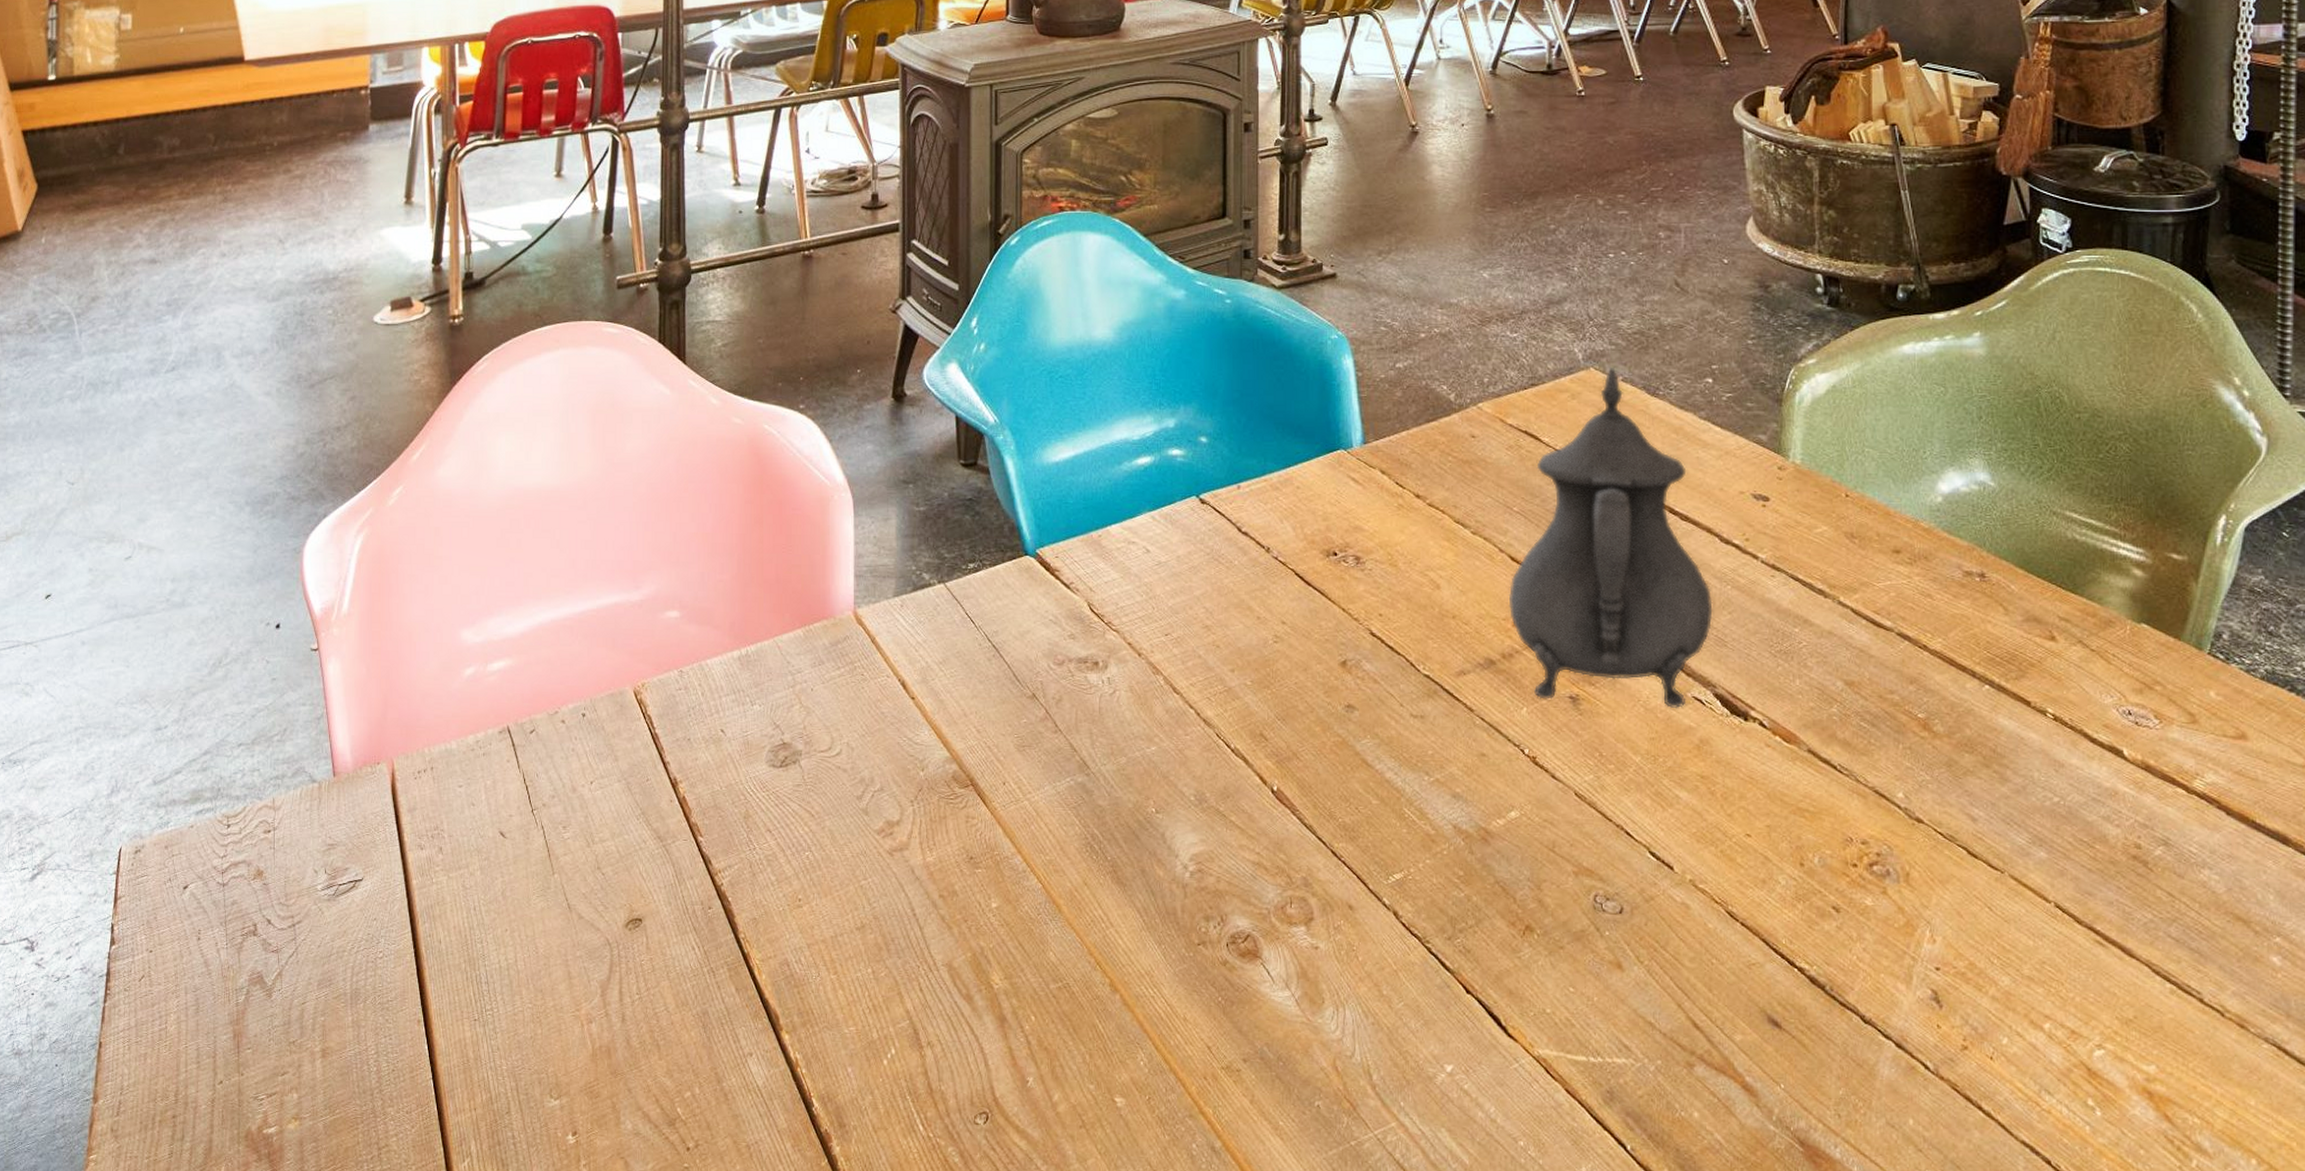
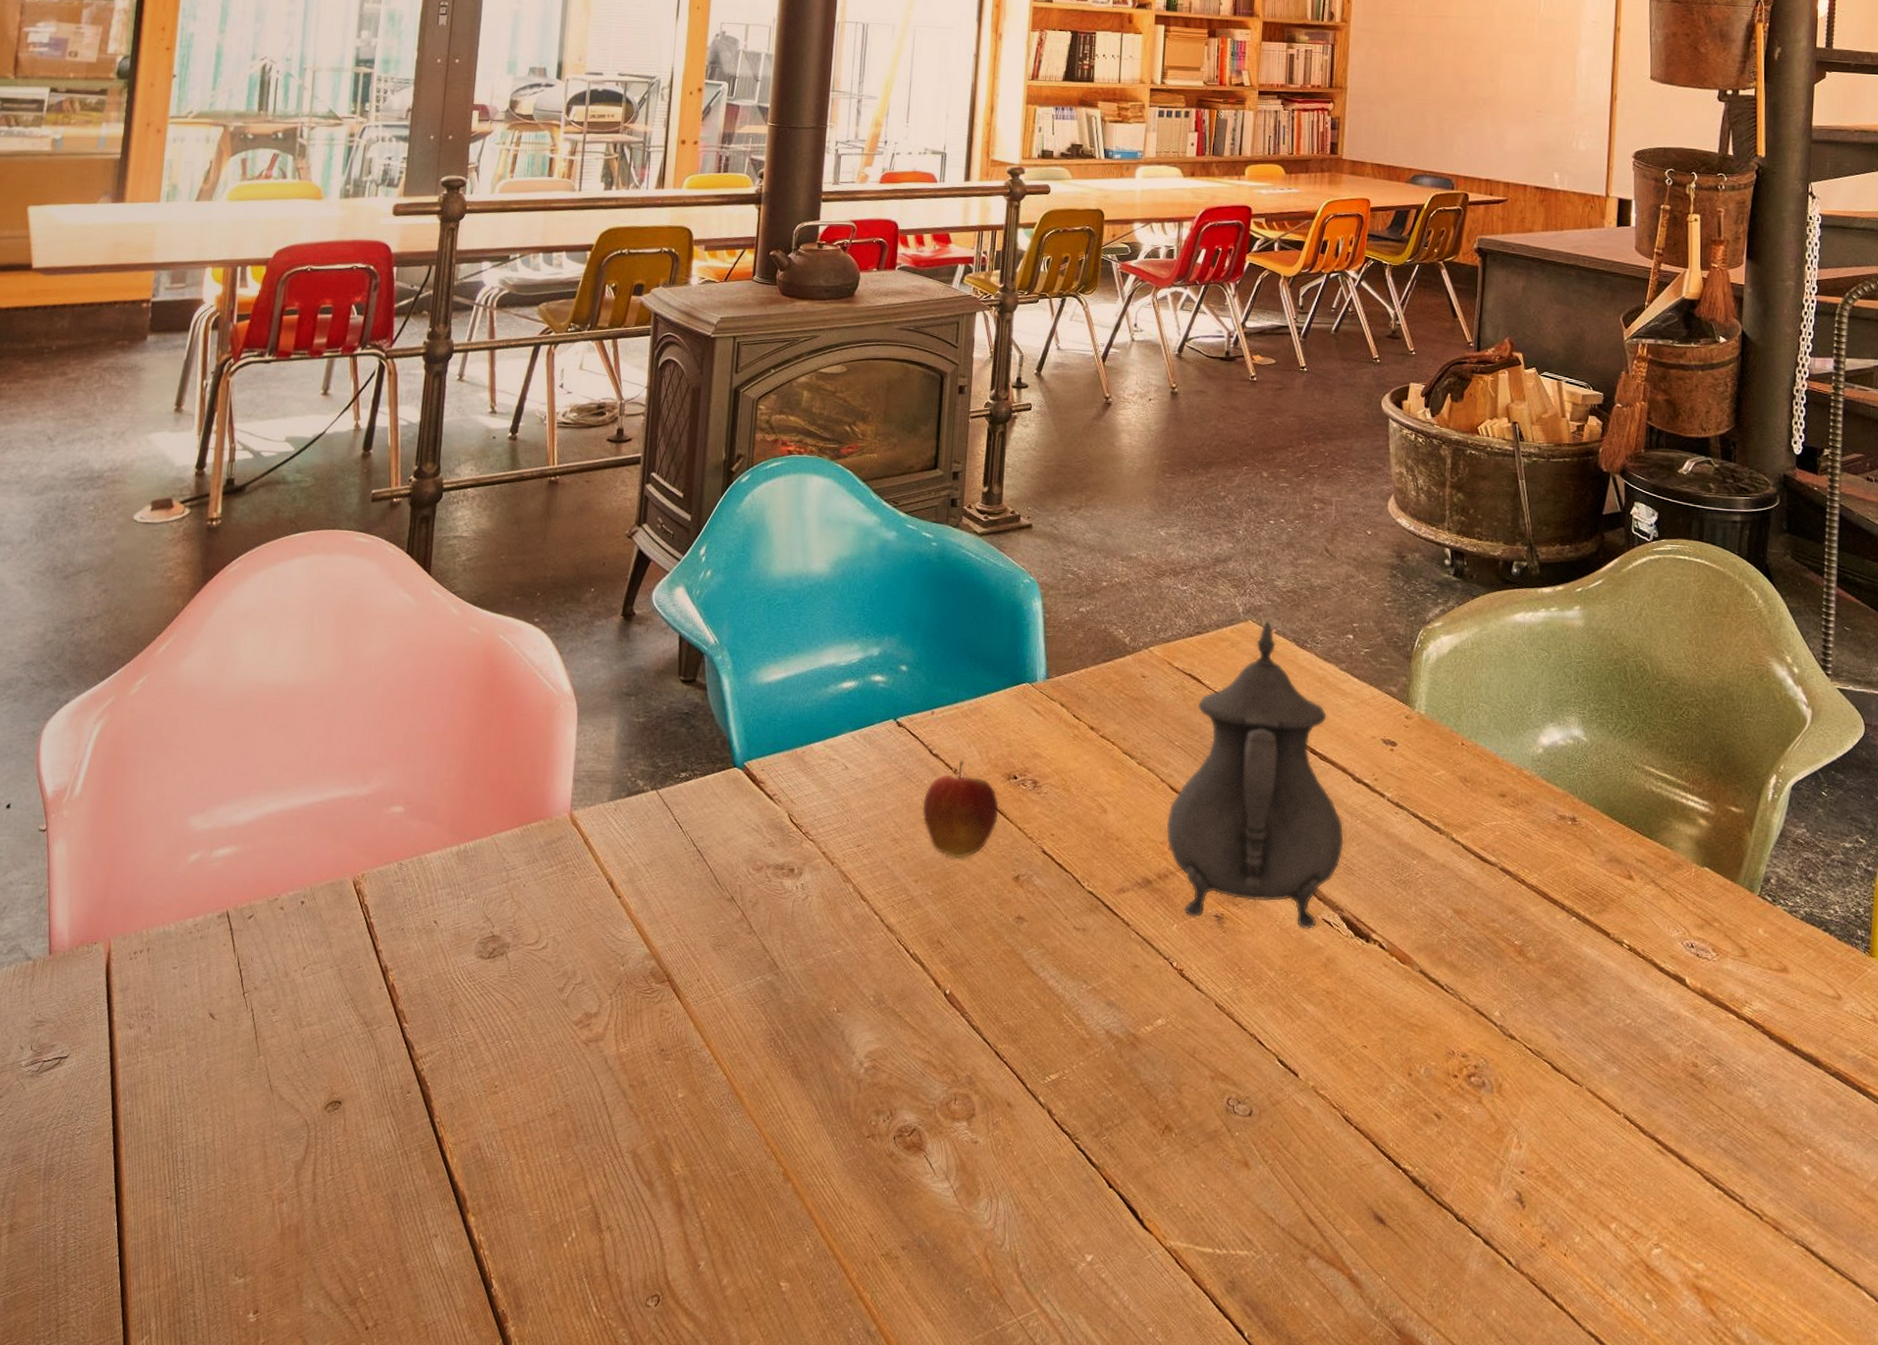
fruit: none [1234,537,1319,644] -> present [922,760,999,859]

